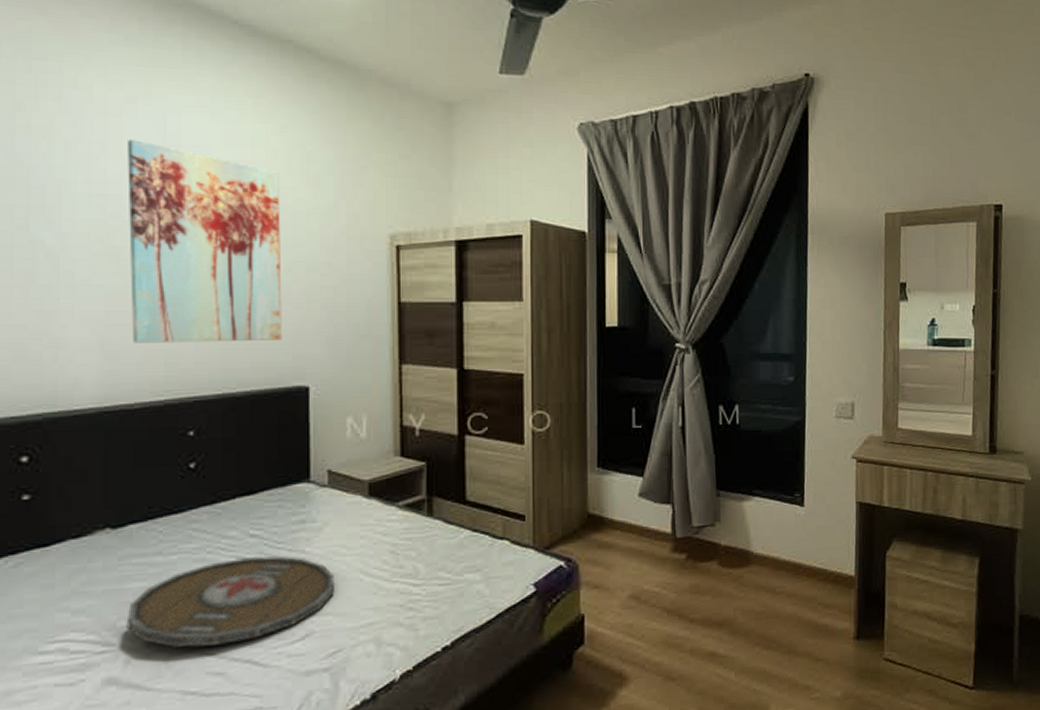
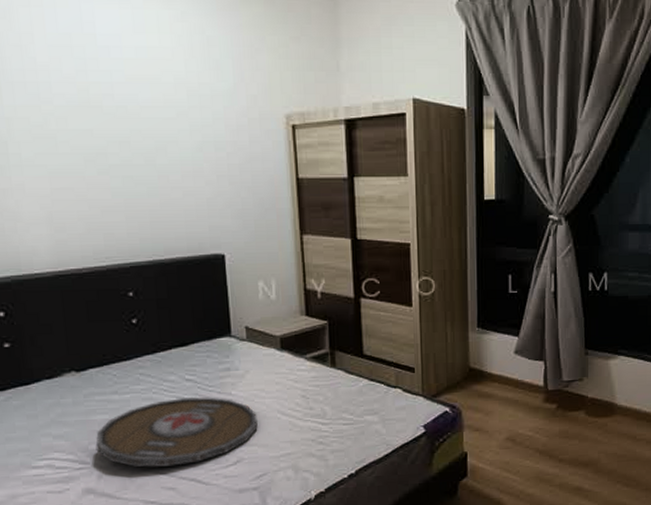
wall art: present [127,140,282,343] -> none [51,29,199,216]

